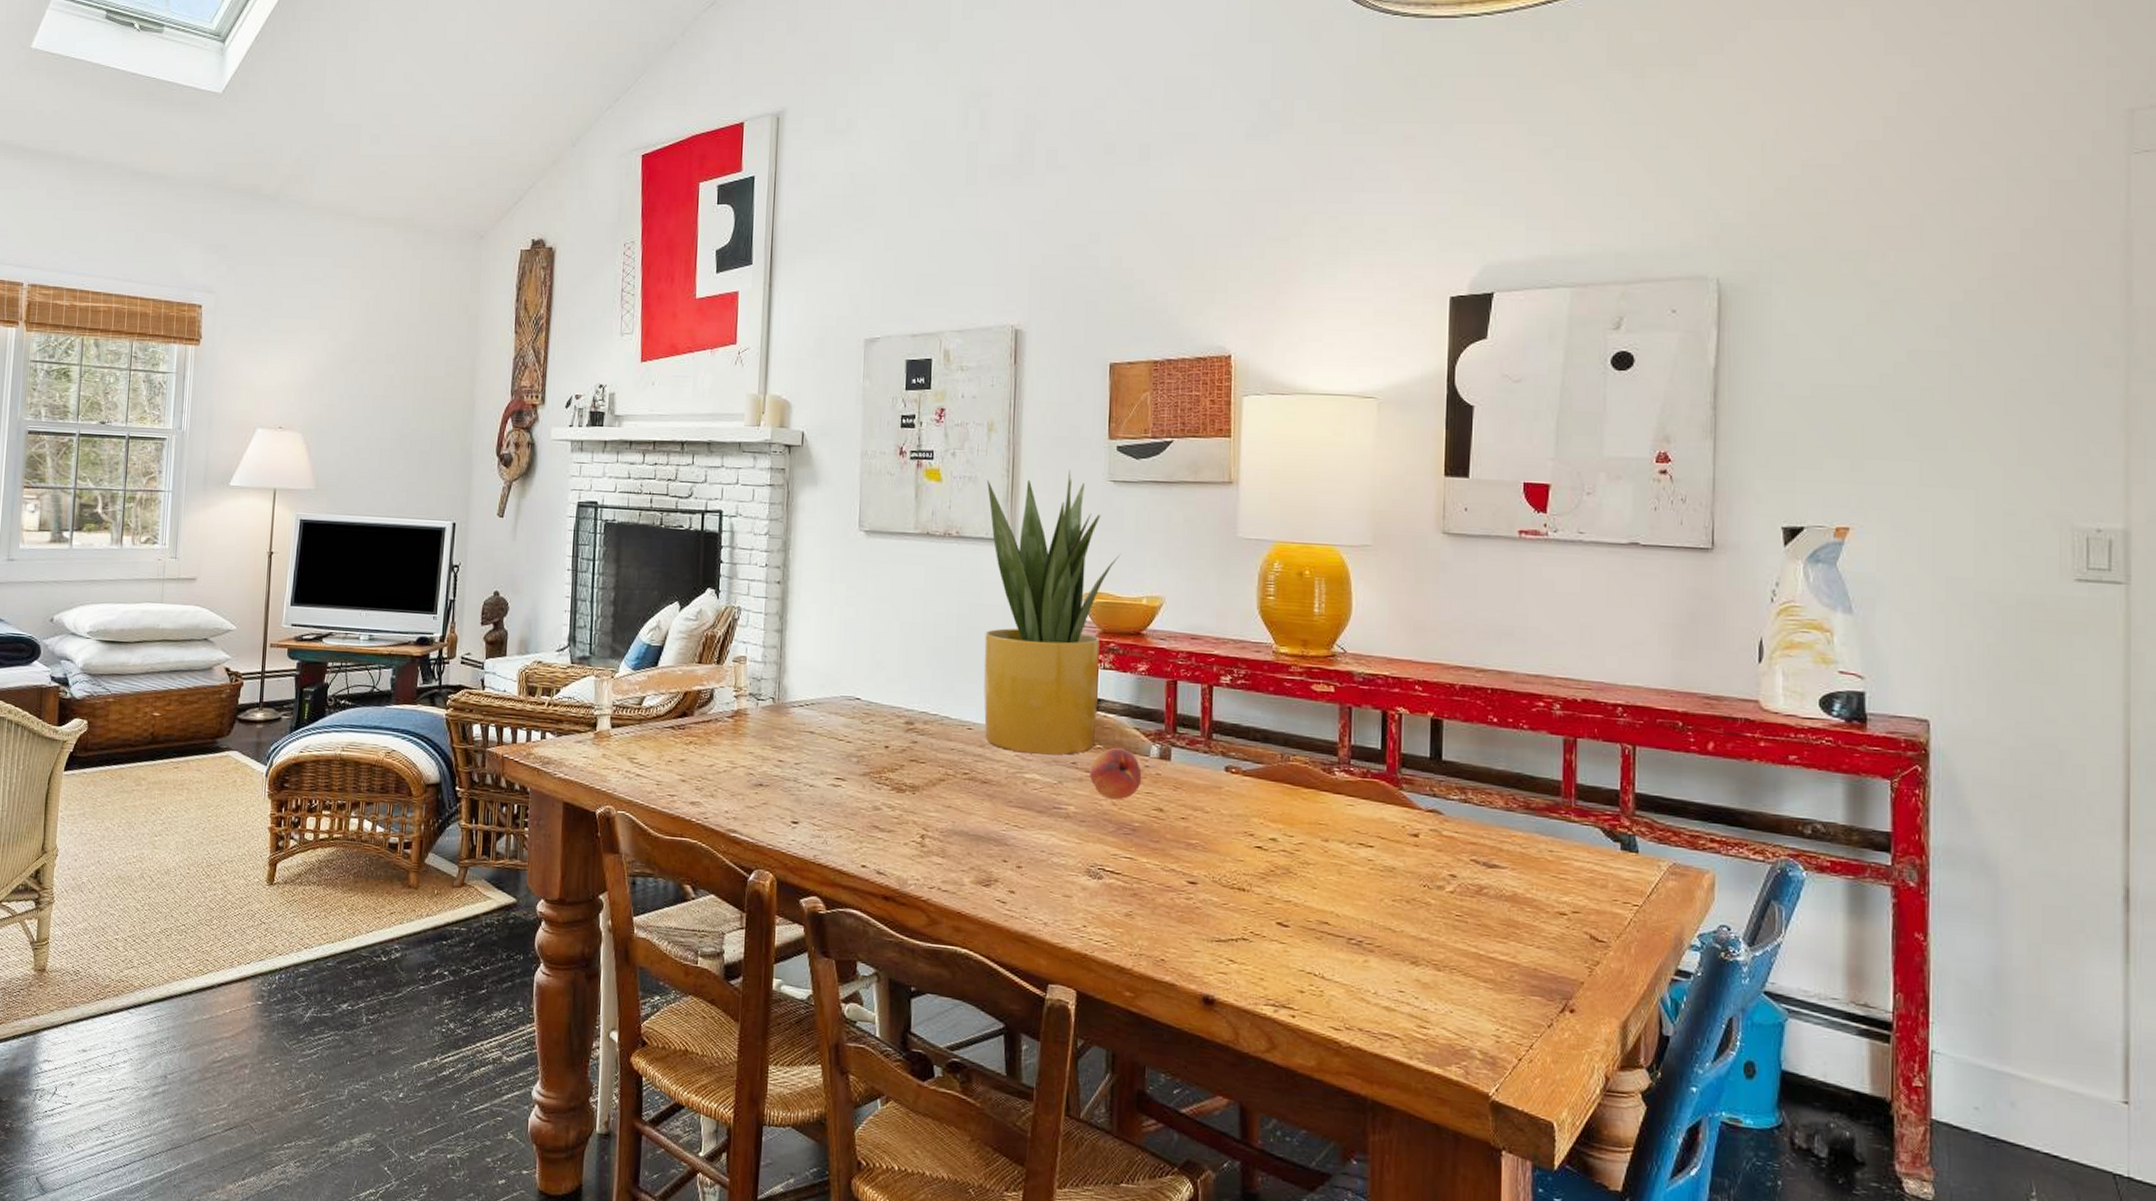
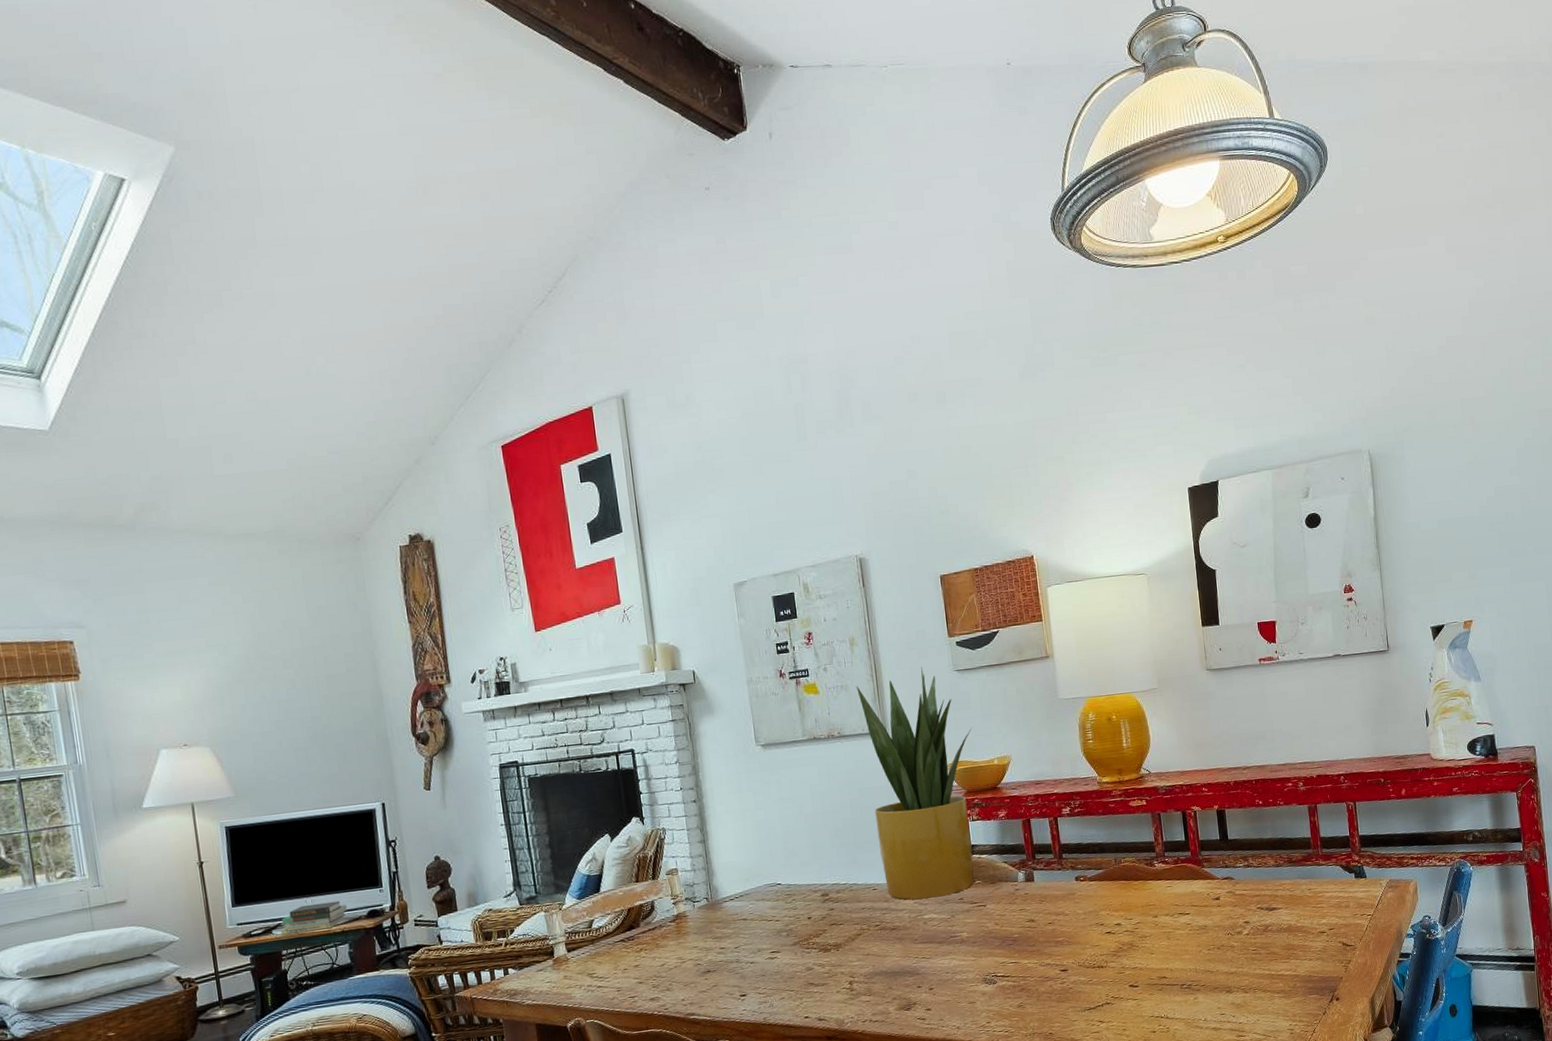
books: none [330,617,398,649] -> present [280,901,347,935]
fruit: present [1088,747,1142,800] -> none [973,879,1015,921]

